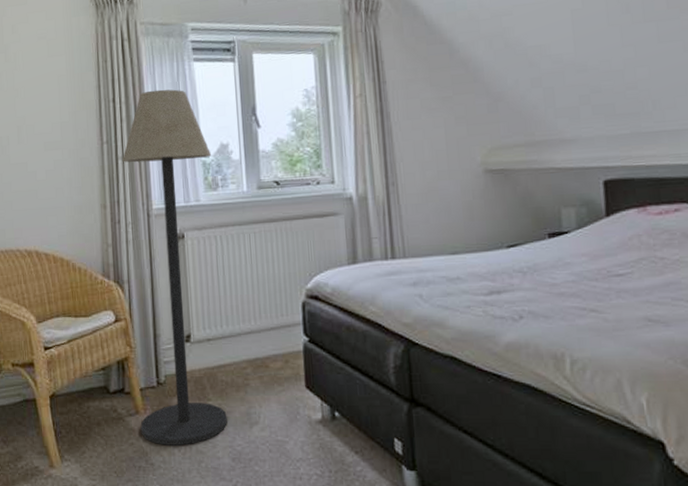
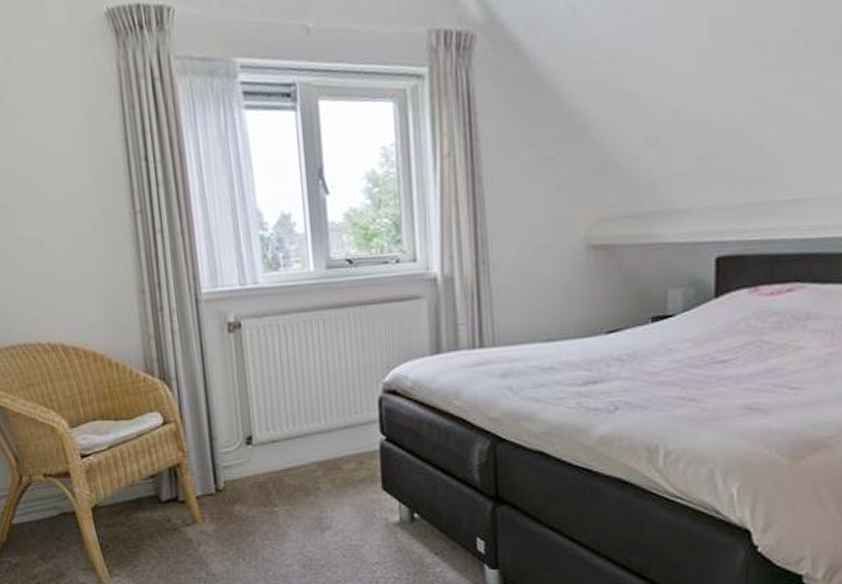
floor lamp: present [122,89,227,446] -> none [160,145,296,555]

